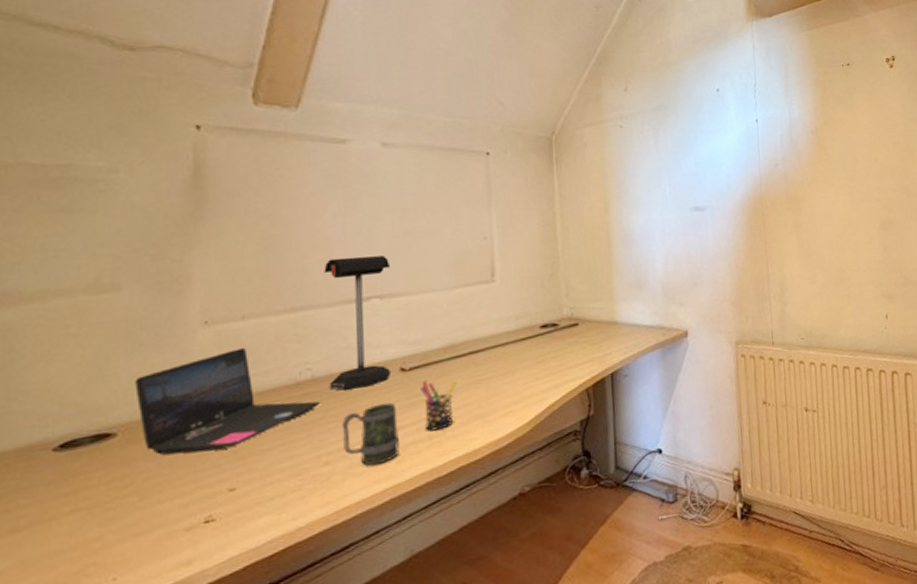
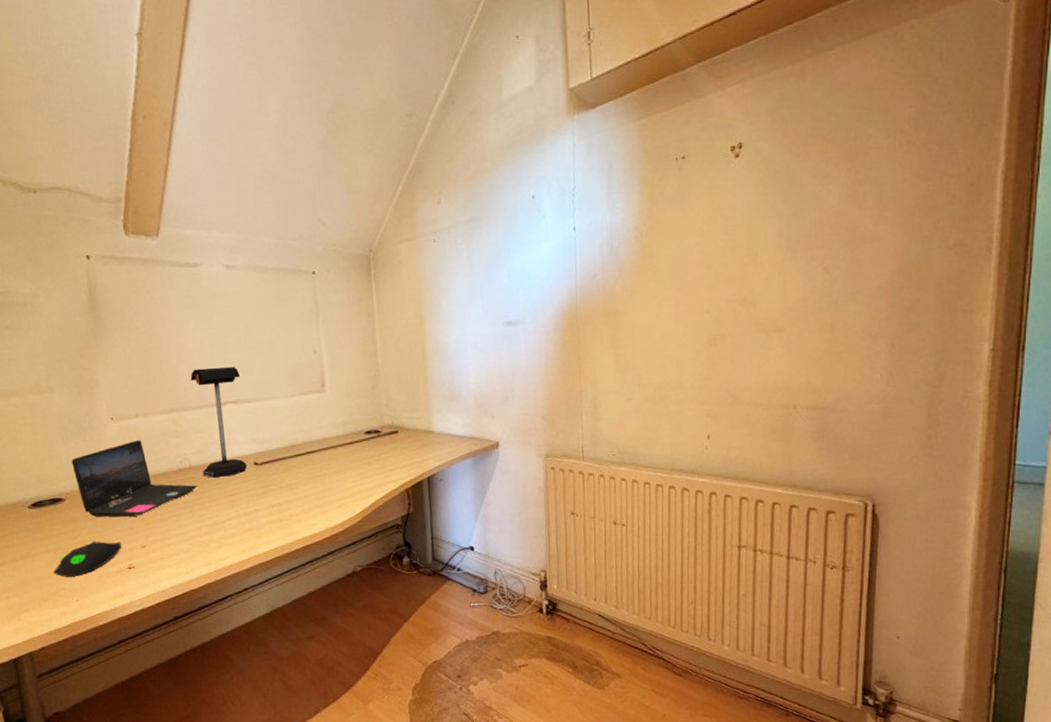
computer mouse: none [81,485,198,547] -> present [54,541,122,577]
mug: present [343,402,399,467] -> none [214,489,258,539]
pen holder: present [420,380,457,431] -> none [270,474,298,515]

